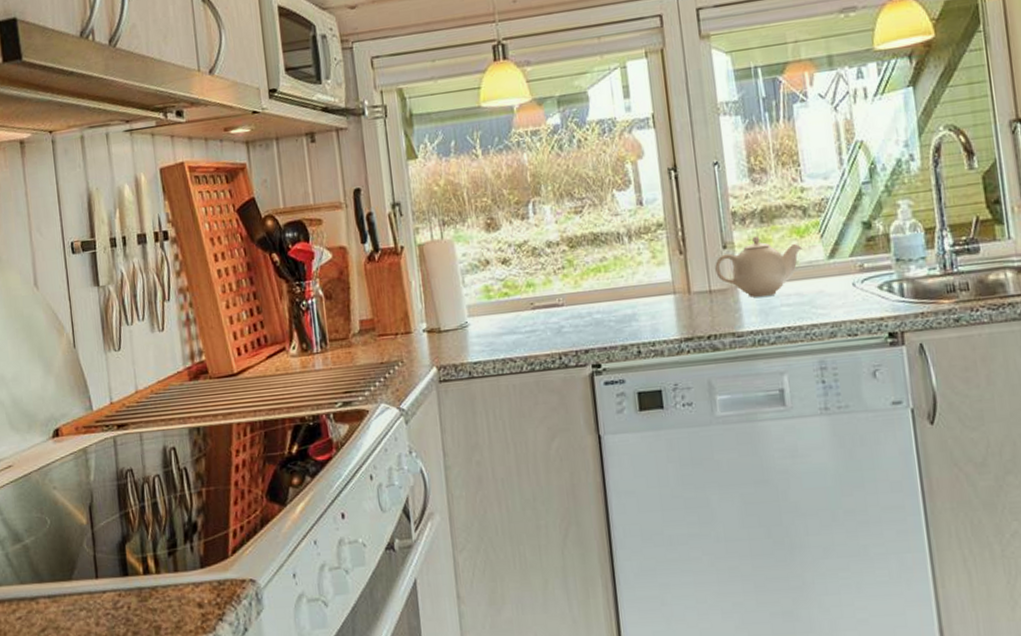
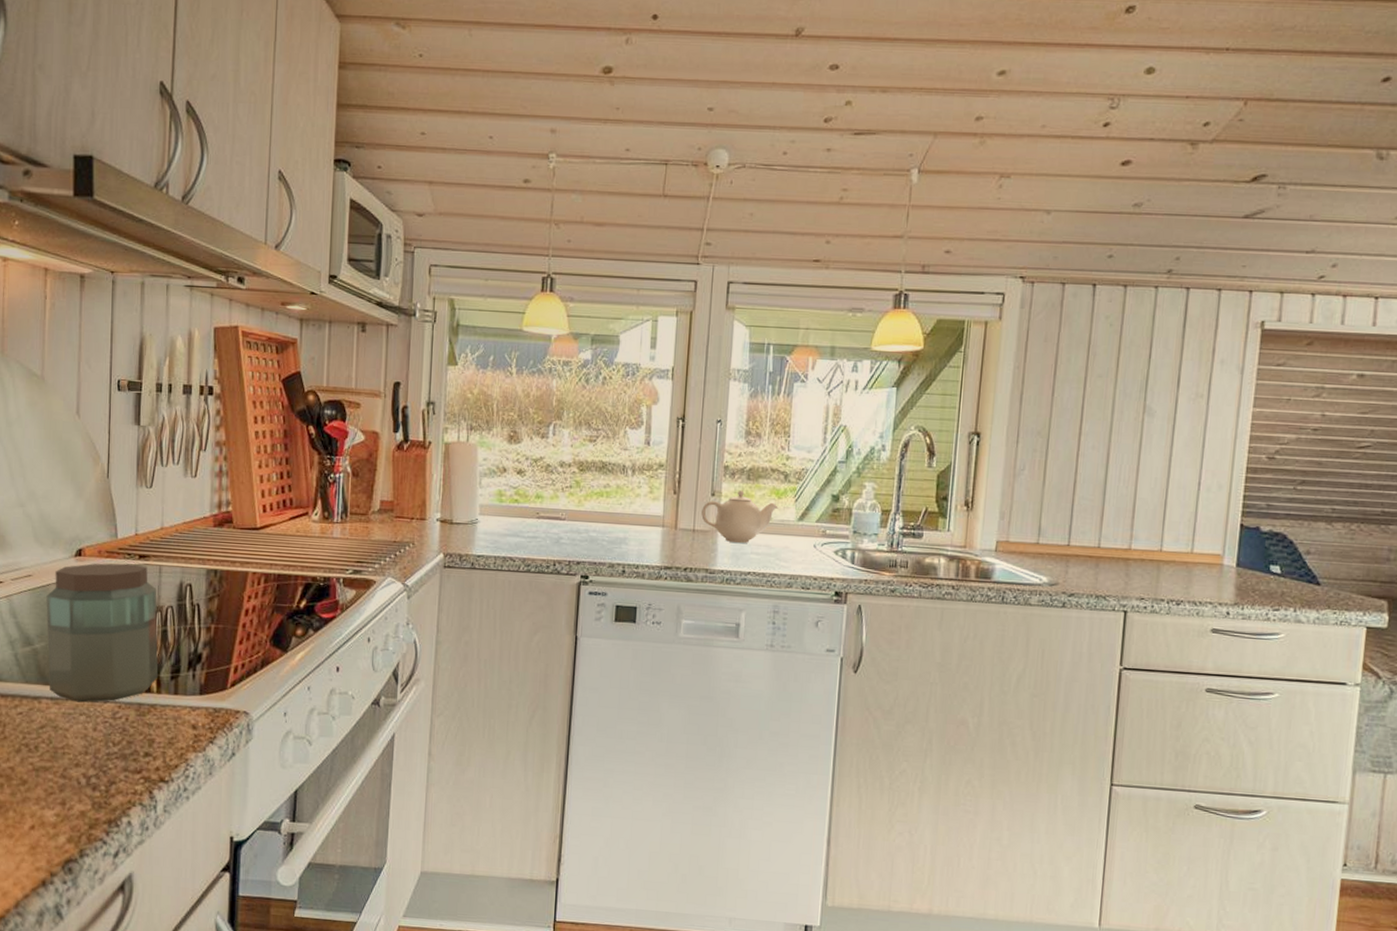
peanut butter: none [29,435,155,597] -> present [46,563,159,703]

